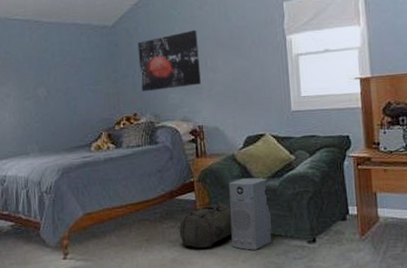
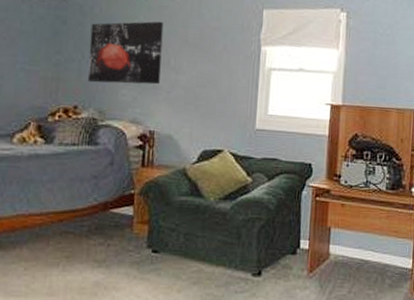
backpack: present [179,202,232,248] -> none [108,219,174,272]
air purifier: present [229,177,272,250] -> none [168,197,217,279]

